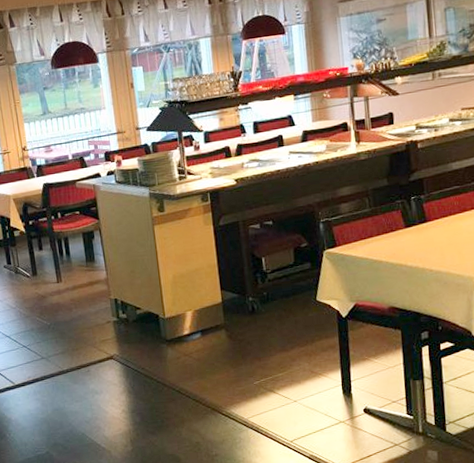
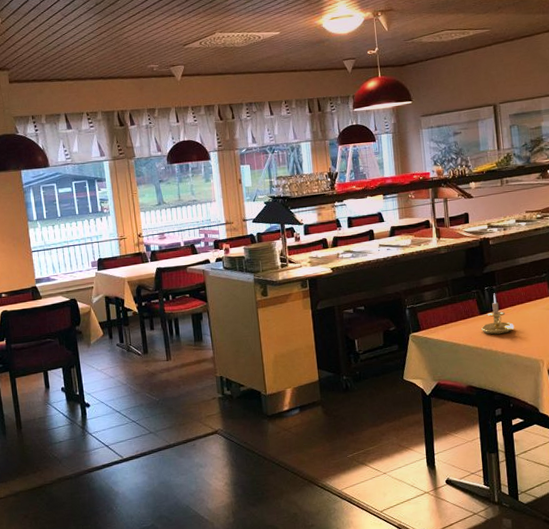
candle holder: none [405,203,445,250] -> present [480,293,515,335]

